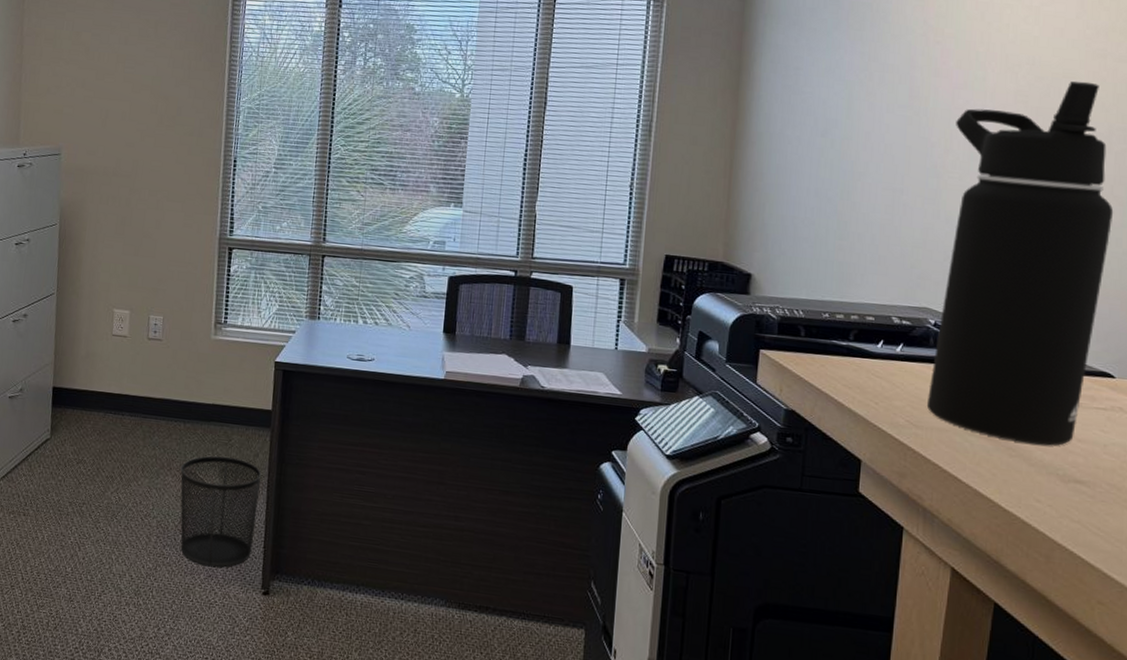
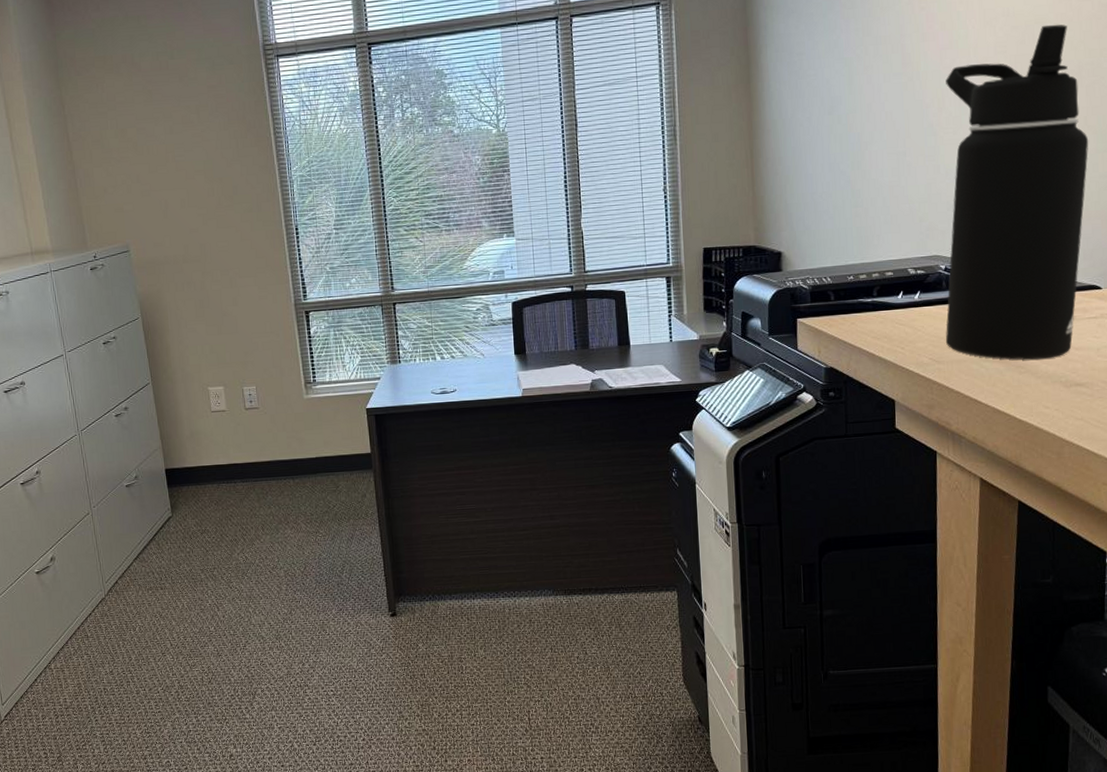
waste bin: present [180,455,261,568] -> none [297,501,374,602]

